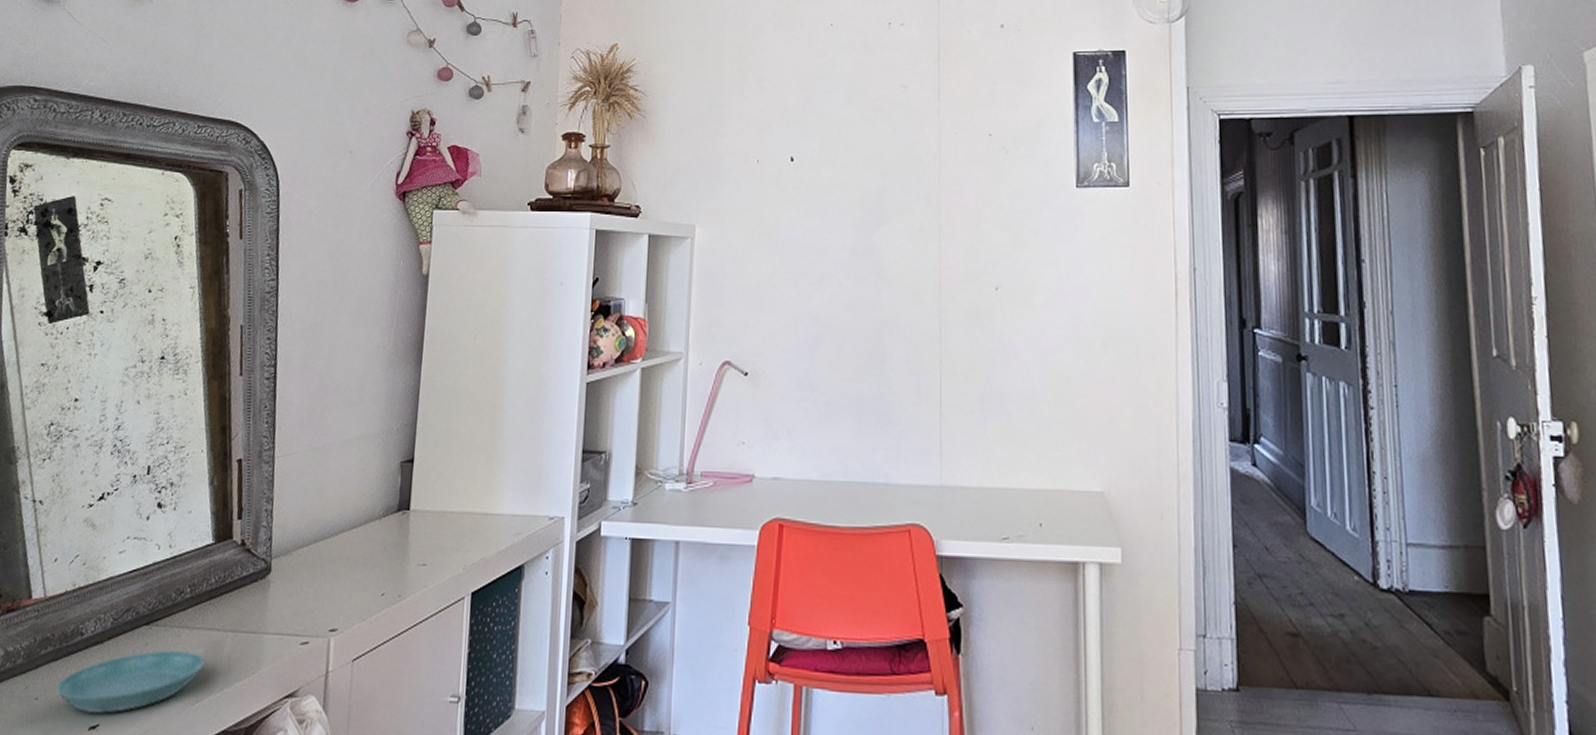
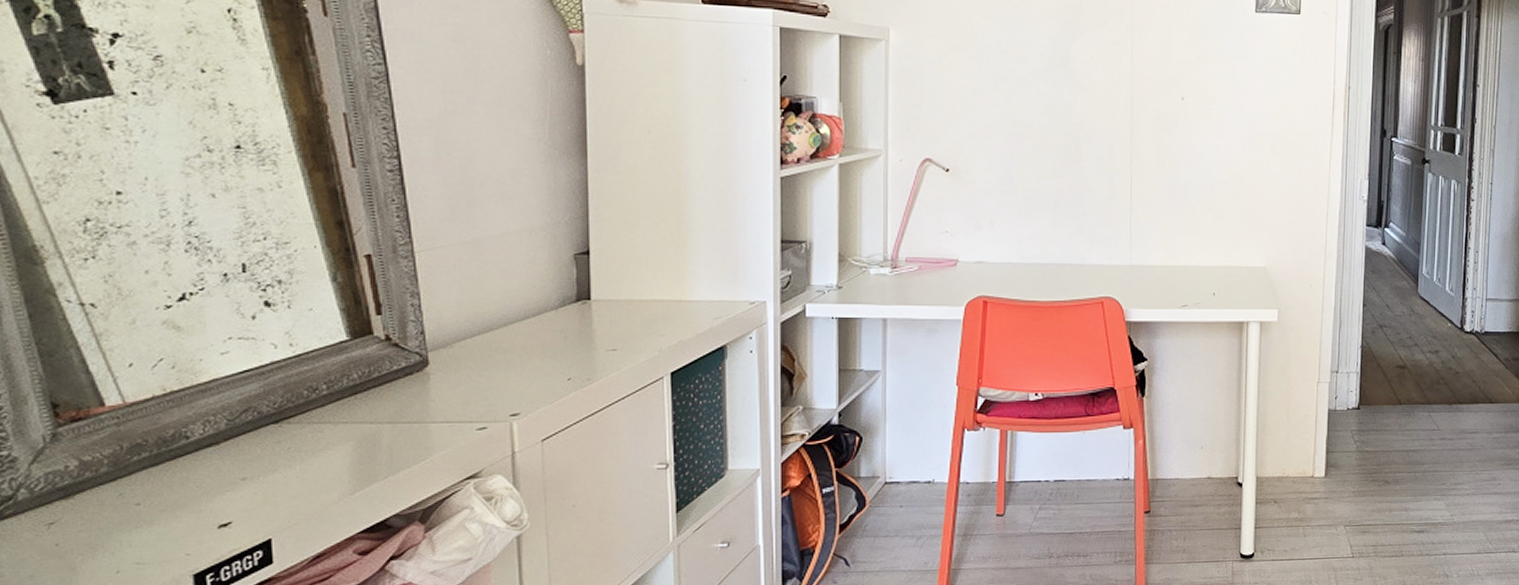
saucer: present [56,650,205,714] -> none [163,445,360,513]

